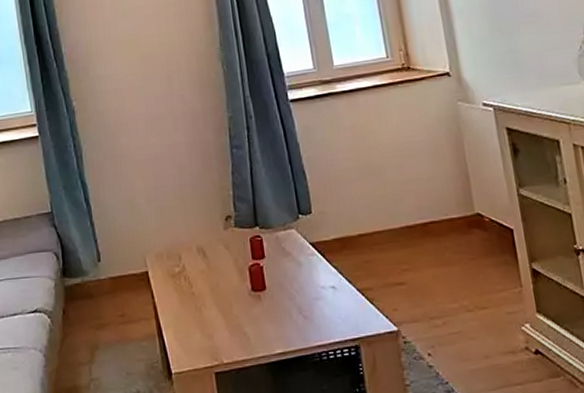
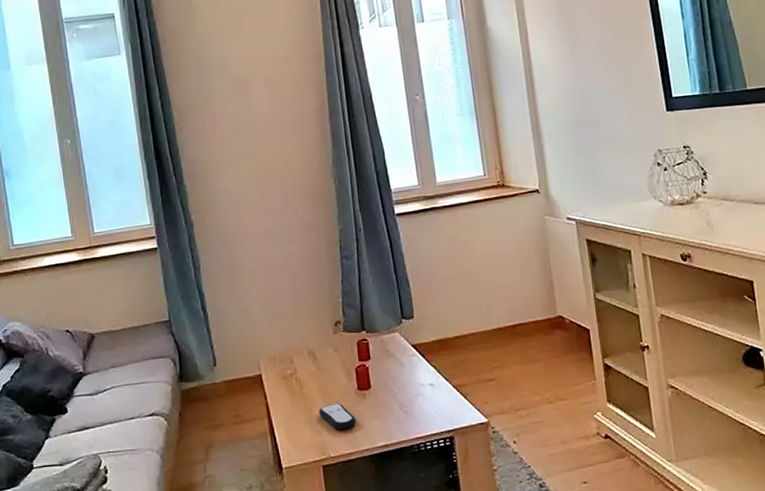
remote control: none [210,304,251,335] -> present [319,402,356,431]

